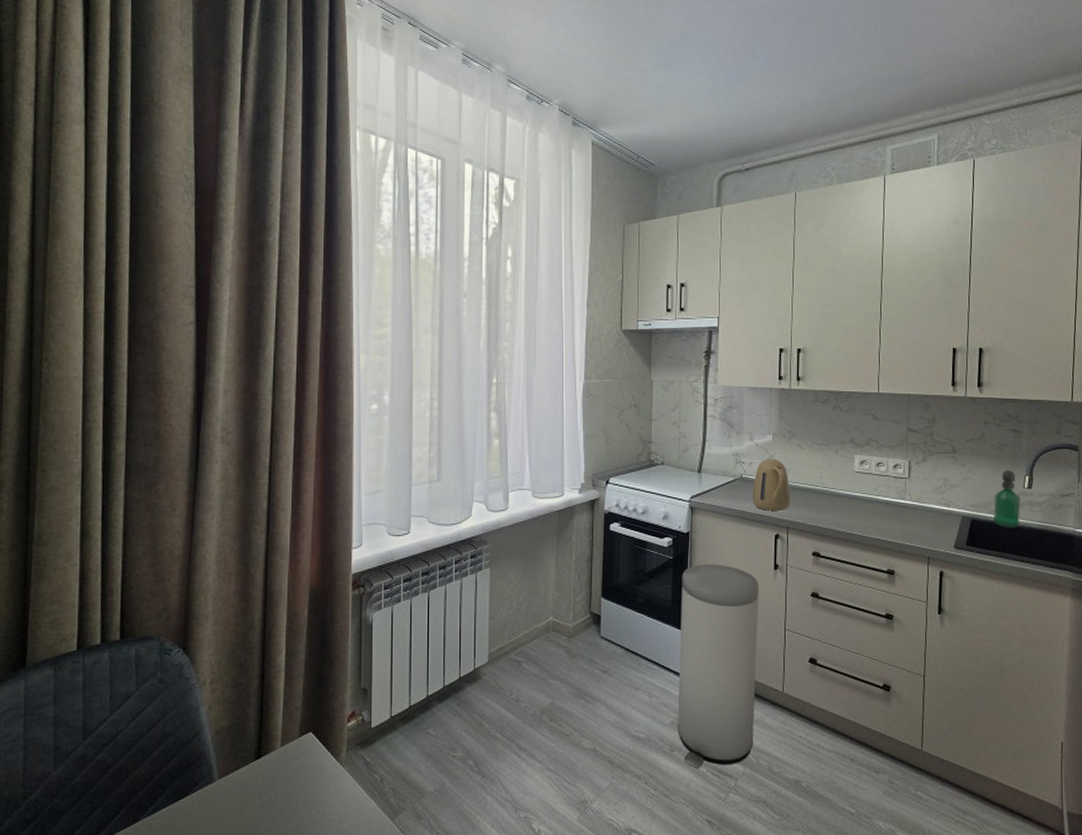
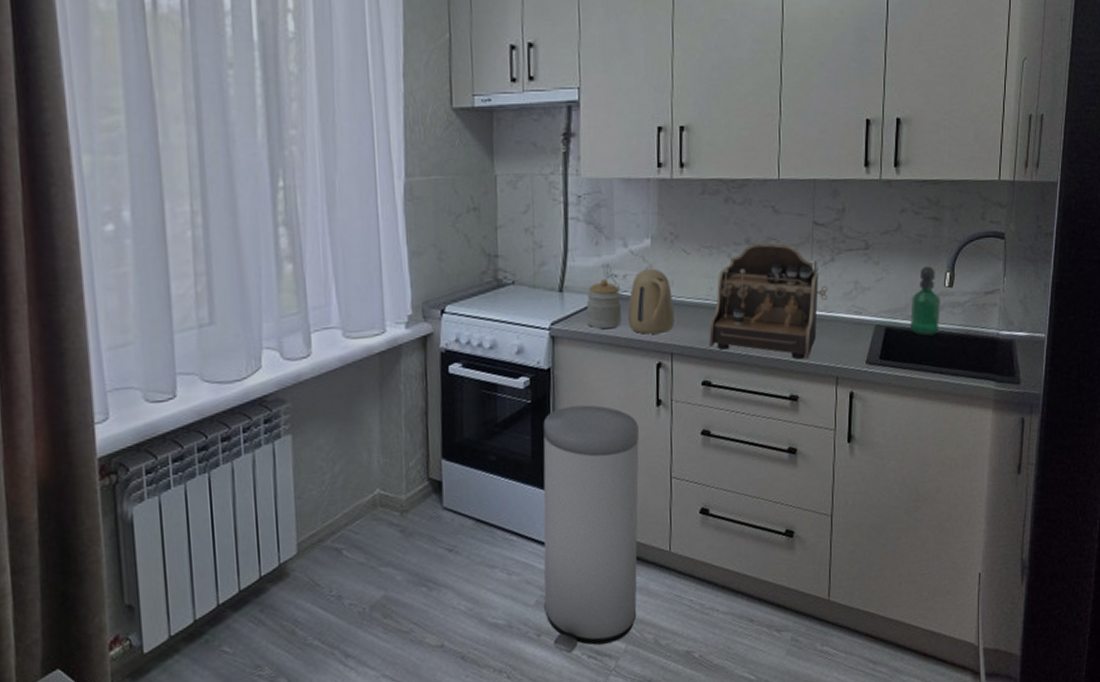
jar: none [719,465,748,505] -> present [586,279,622,330]
spice rack: none [819,443,921,541] -> present [709,242,828,360]

